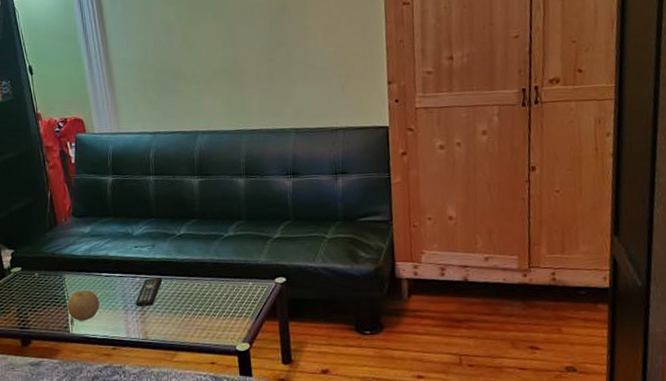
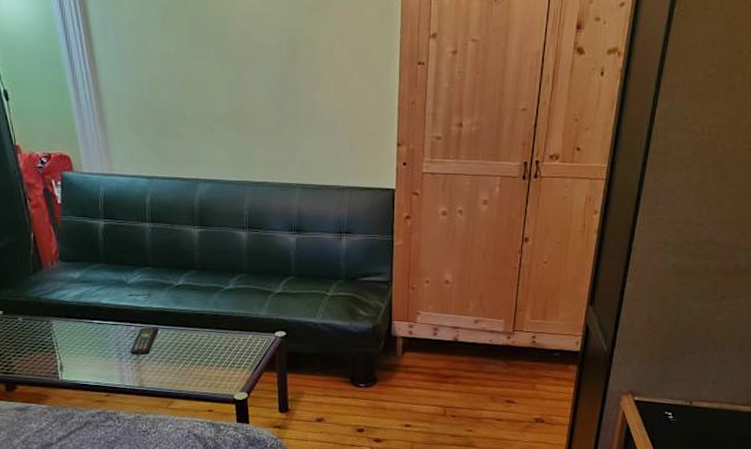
fruit: present [67,290,100,321] -> none [55,336,92,368]

